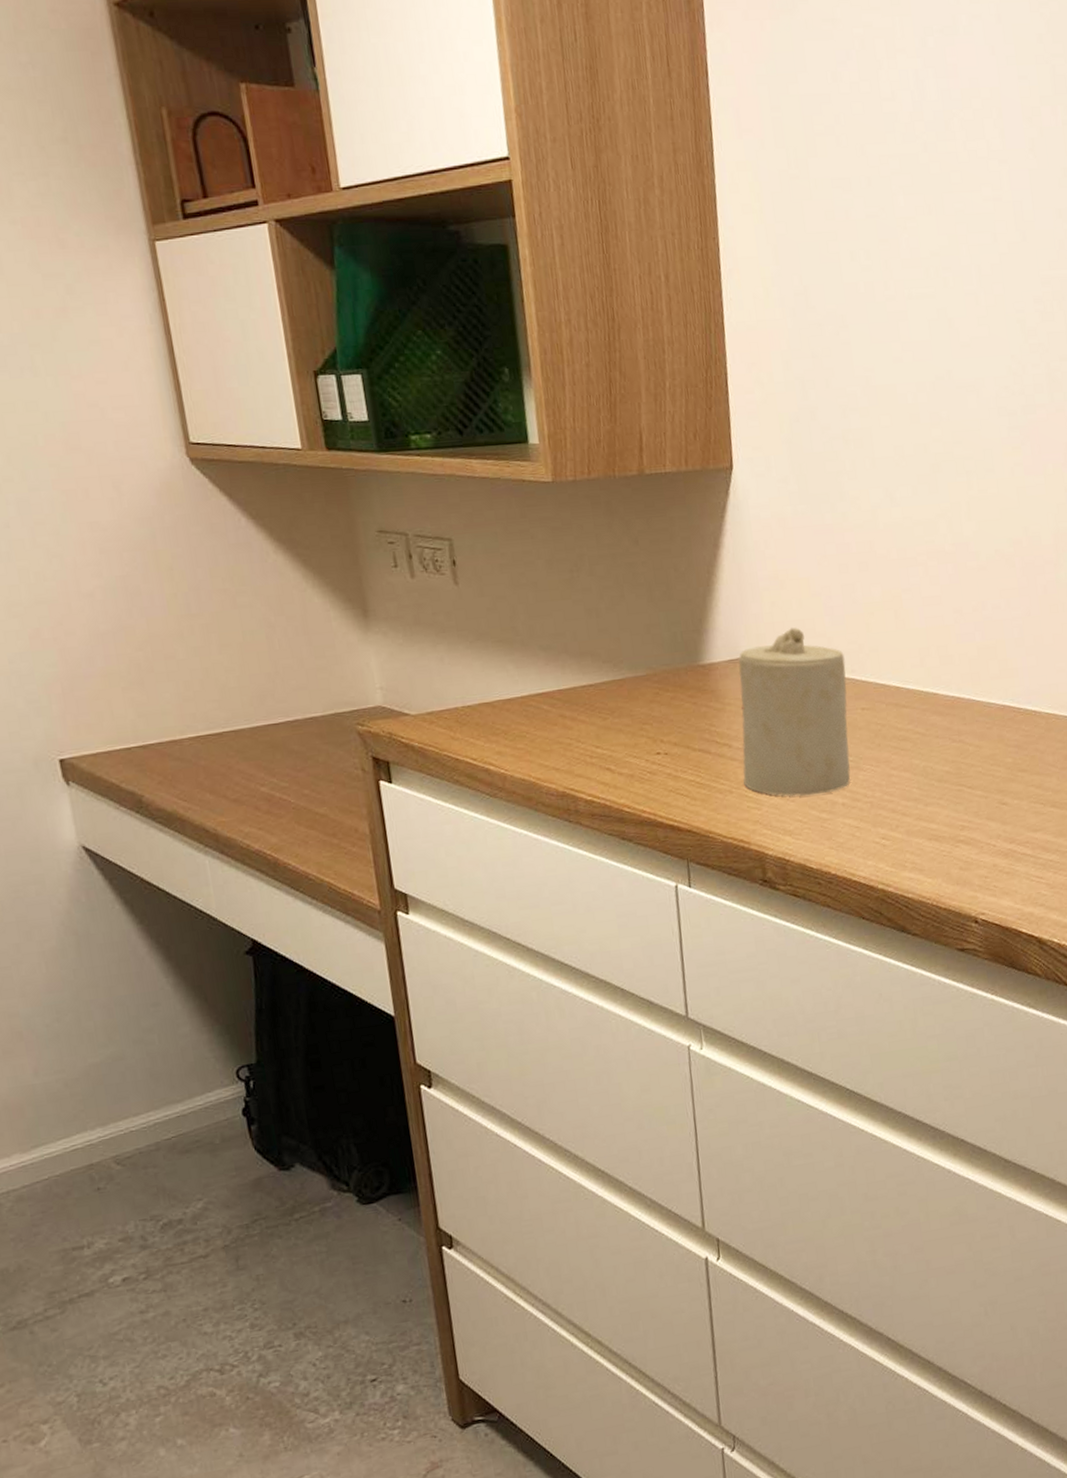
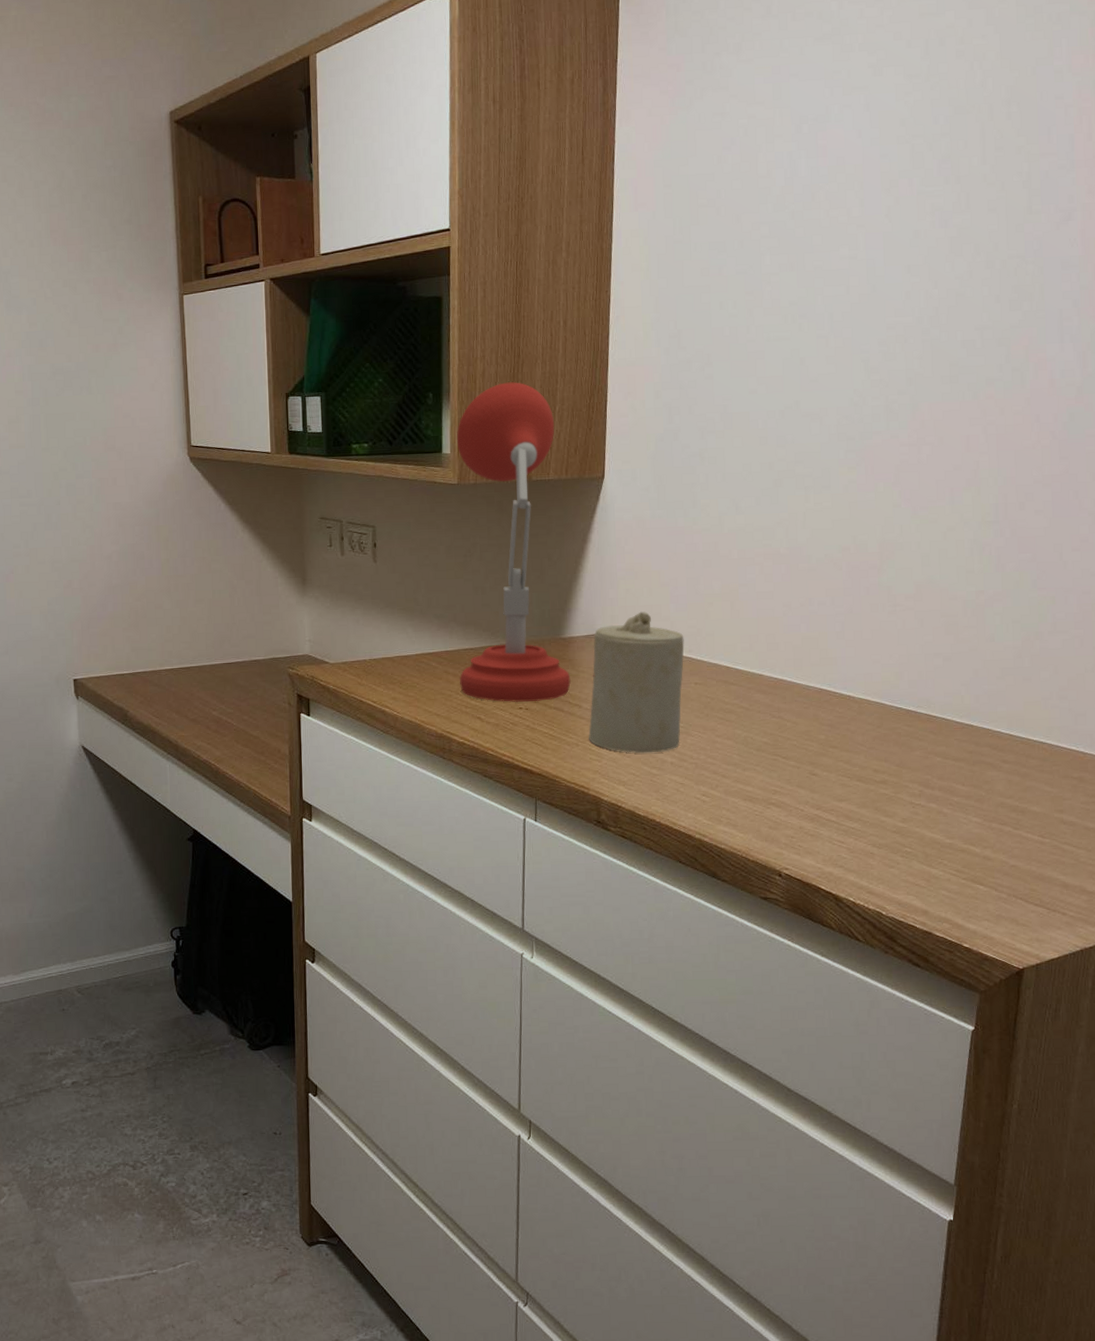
desk lamp: none [544,352,716,748] -> present [456,382,571,703]

